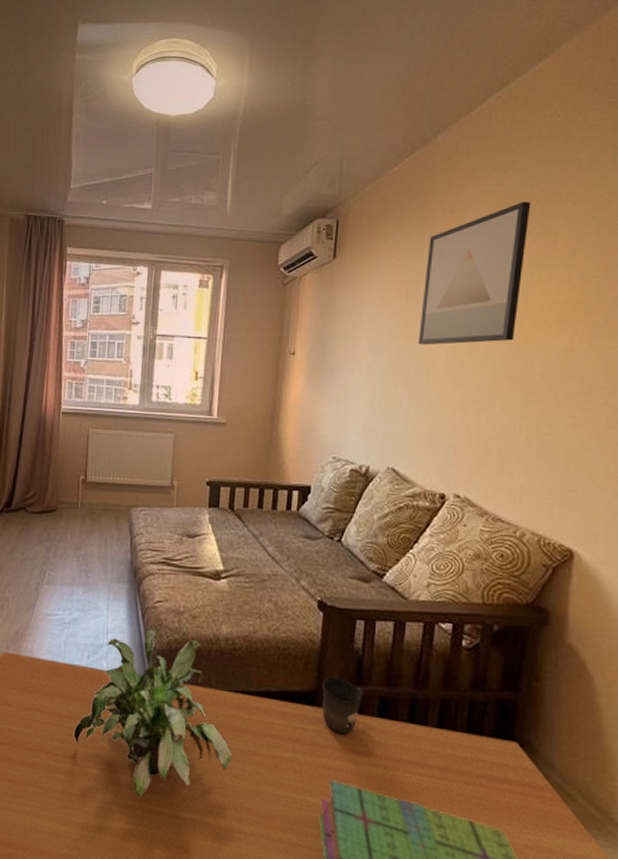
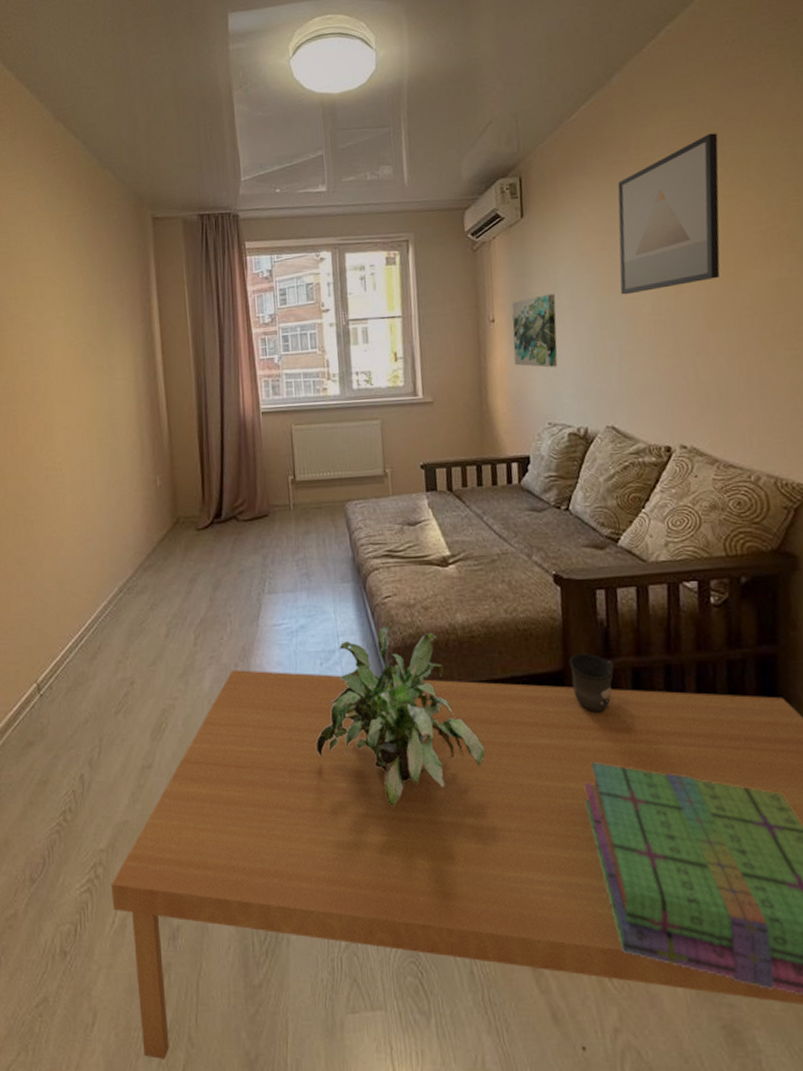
wall art: none [309,335,355,405] -> present [512,294,558,368]

